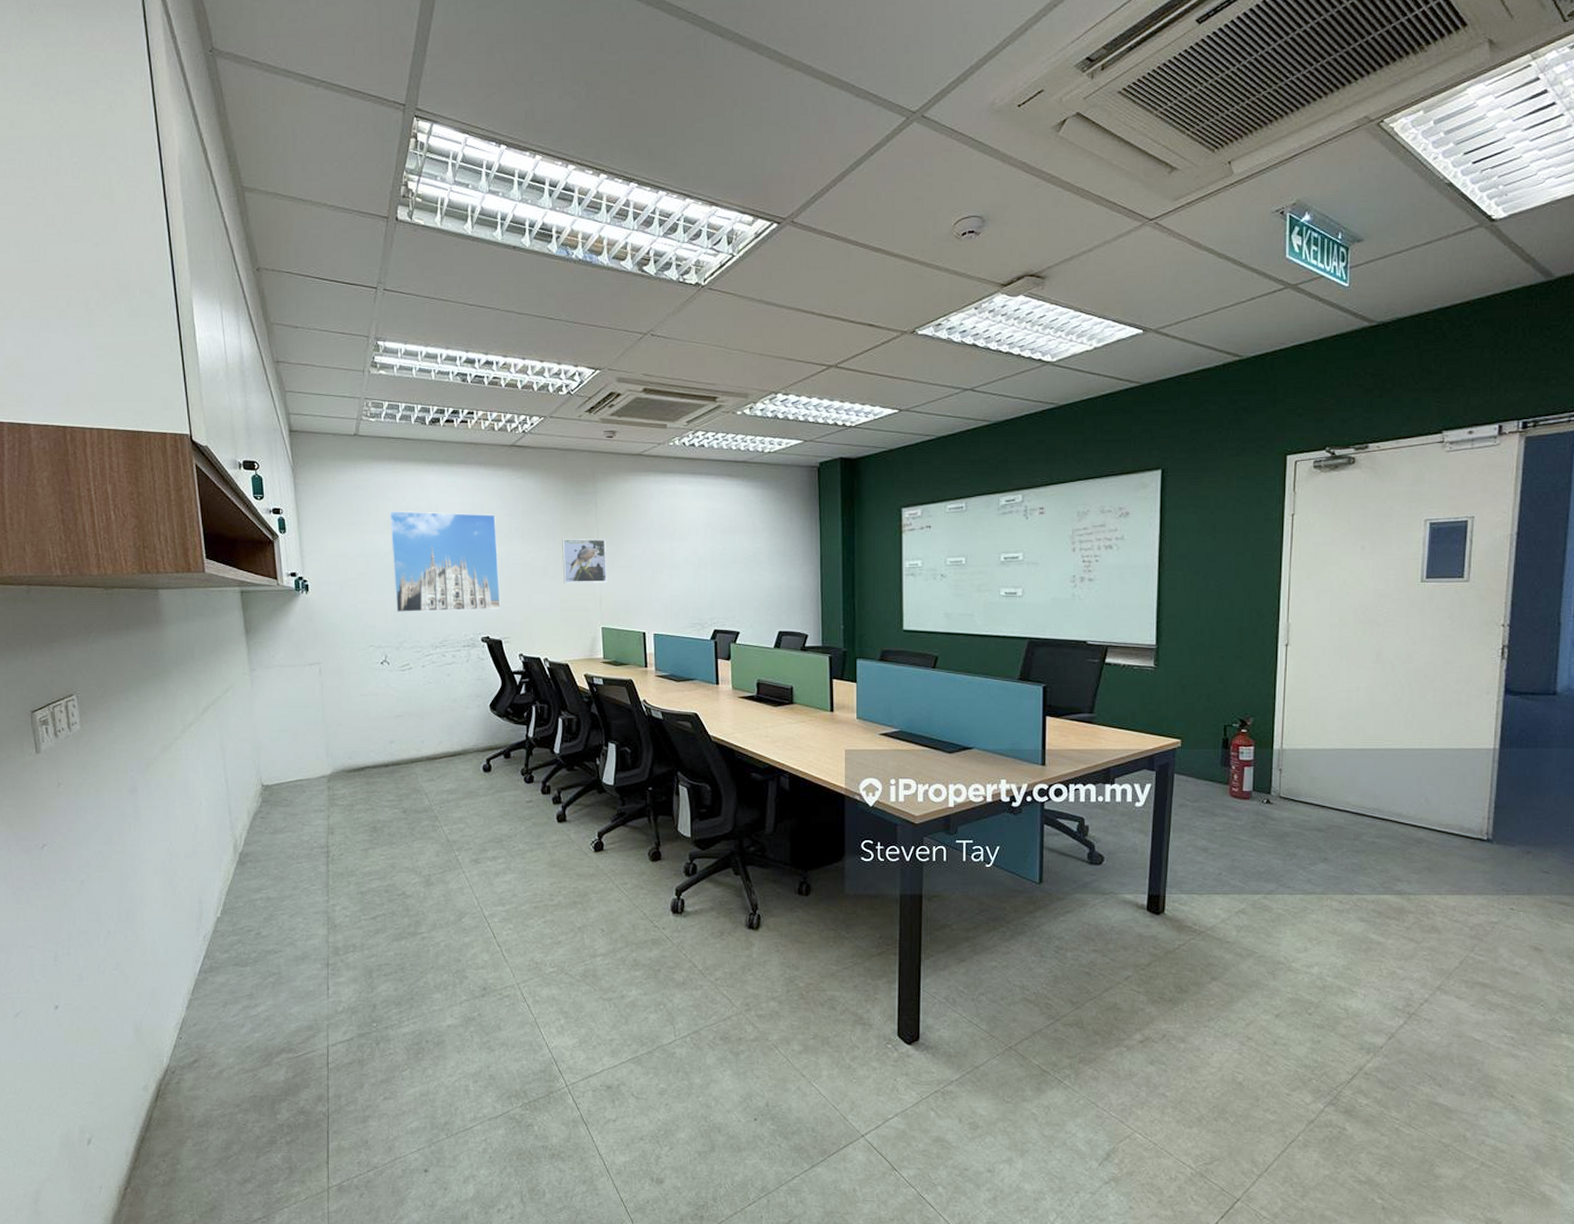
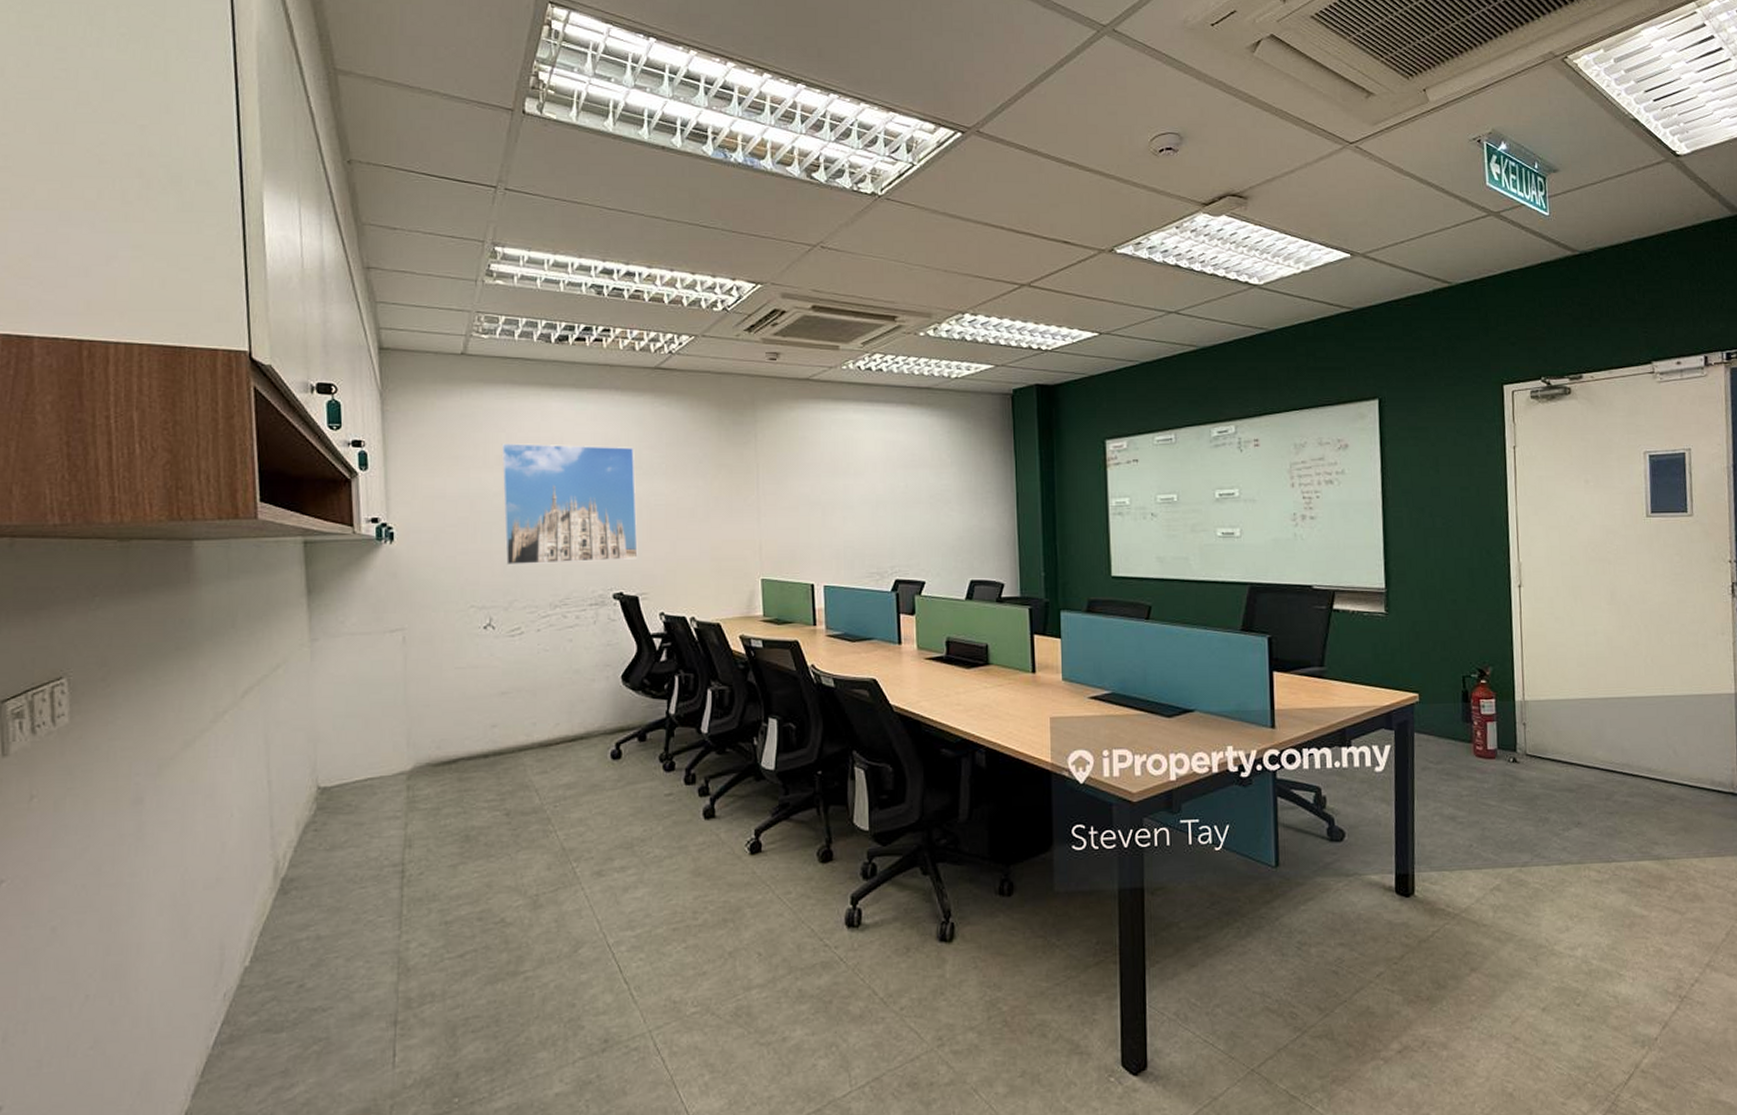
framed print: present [562,539,608,583] -> none [714,475,769,528]

